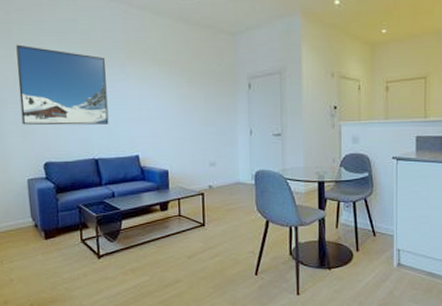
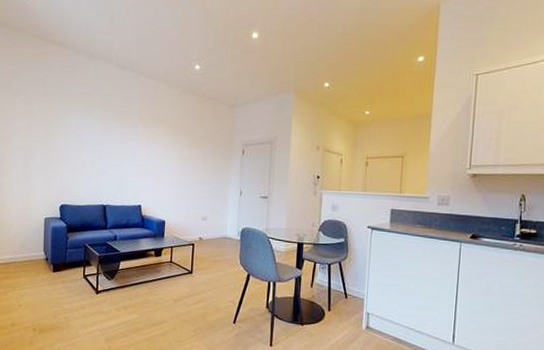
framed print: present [16,44,109,125] -> none [46,103,122,176]

